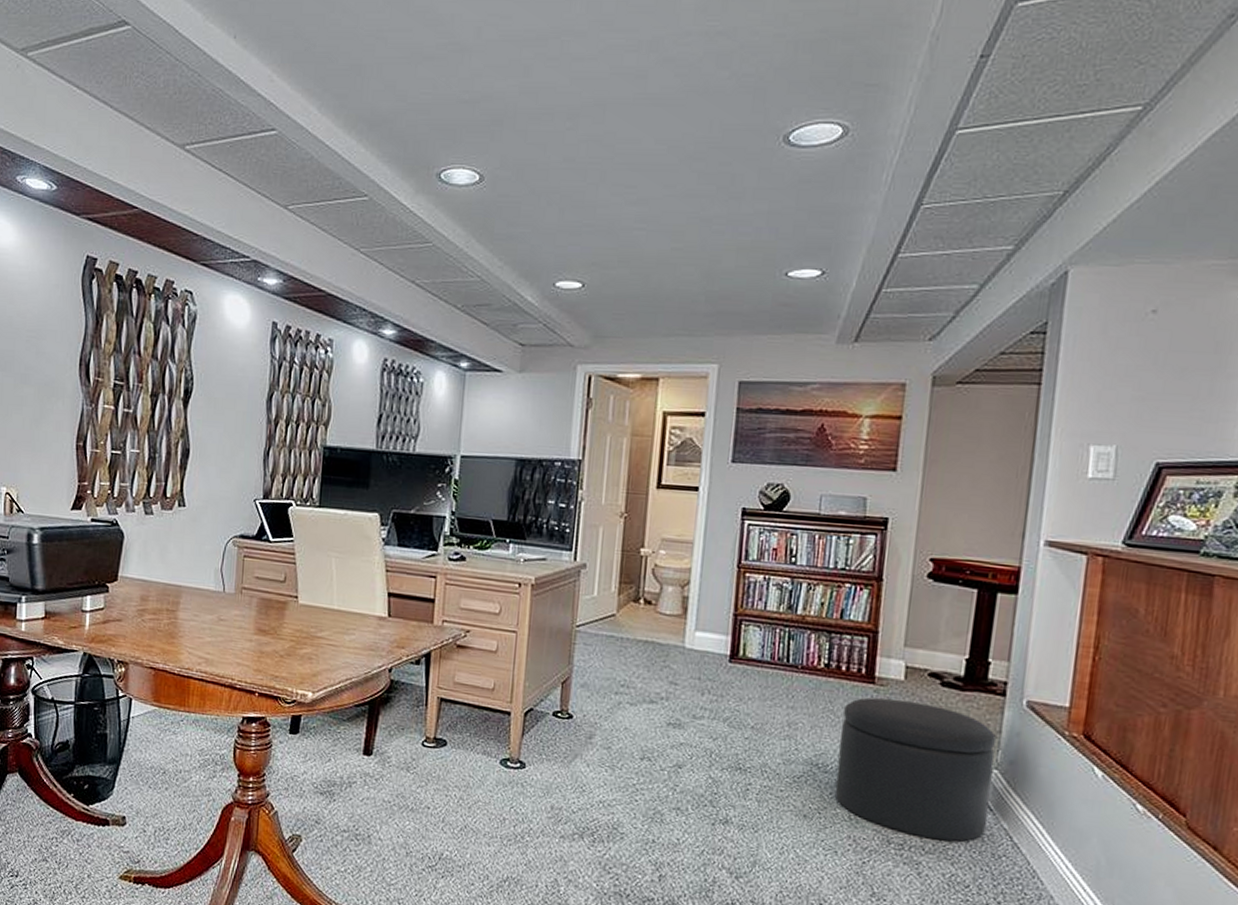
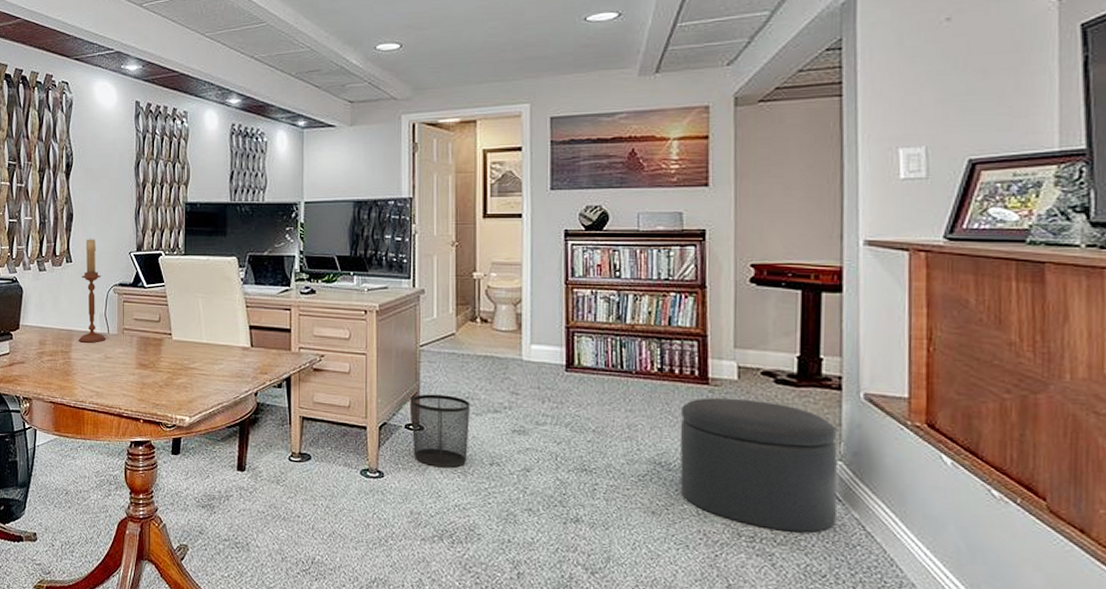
candlestick: none [188,479,220,603] -> present [78,238,105,343]
waste bin: none [559,679,625,761] -> present [411,394,470,468]

